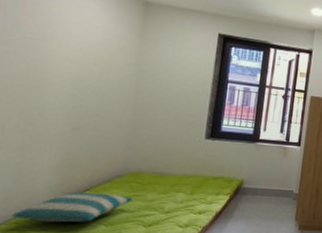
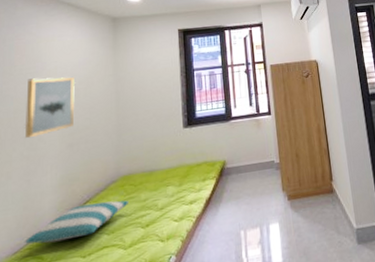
wall art: none [23,45,91,111] -> present [24,77,76,139]

